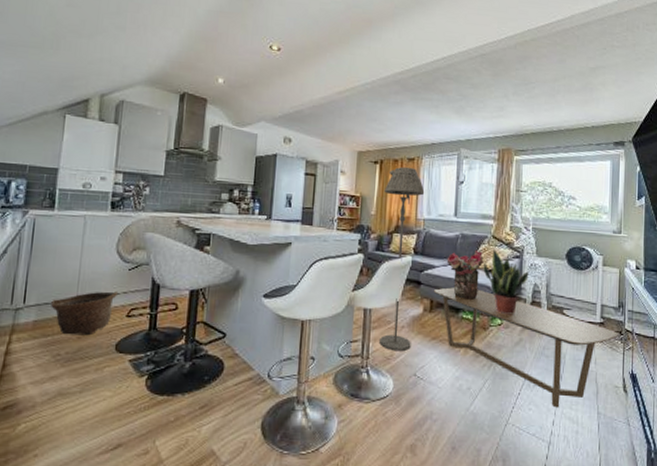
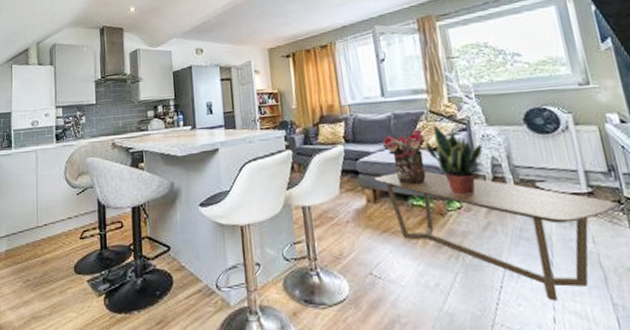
basket: present [51,291,118,335] -> none [18,216,70,261]
floor lamp: present [380,166,425,352] -> none [302,54,361,250]

